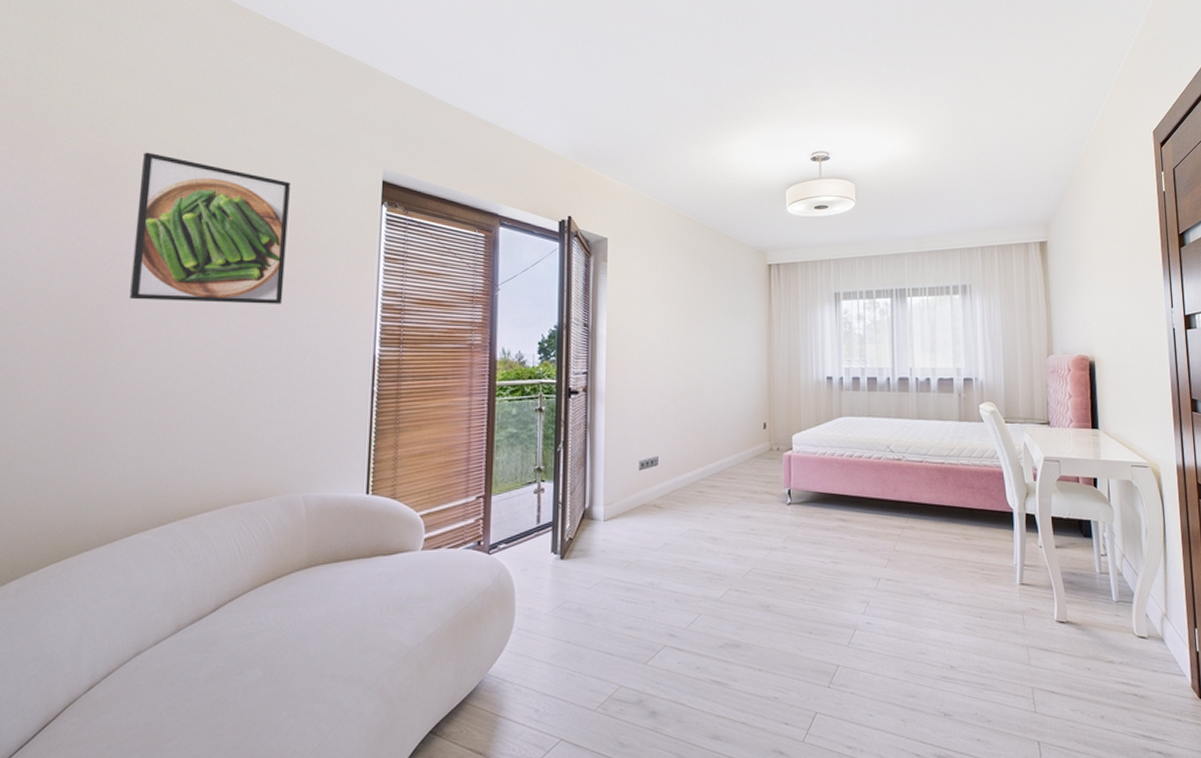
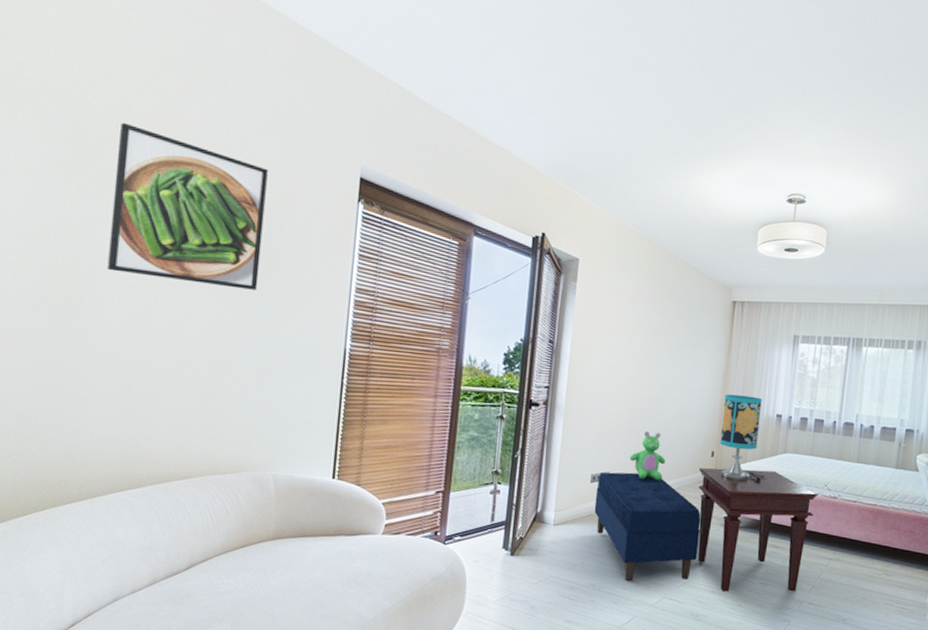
bench: none [646,454,760,576] -> present [594,472,701,582]
teddy bear: none [677,409,717,461] -> present [629,431,666,481]
side table: none [752,438,880,576] -> present [697,468,817,592]
table lamp: none [771,360,824,452] -> present [720,394,767,483]

